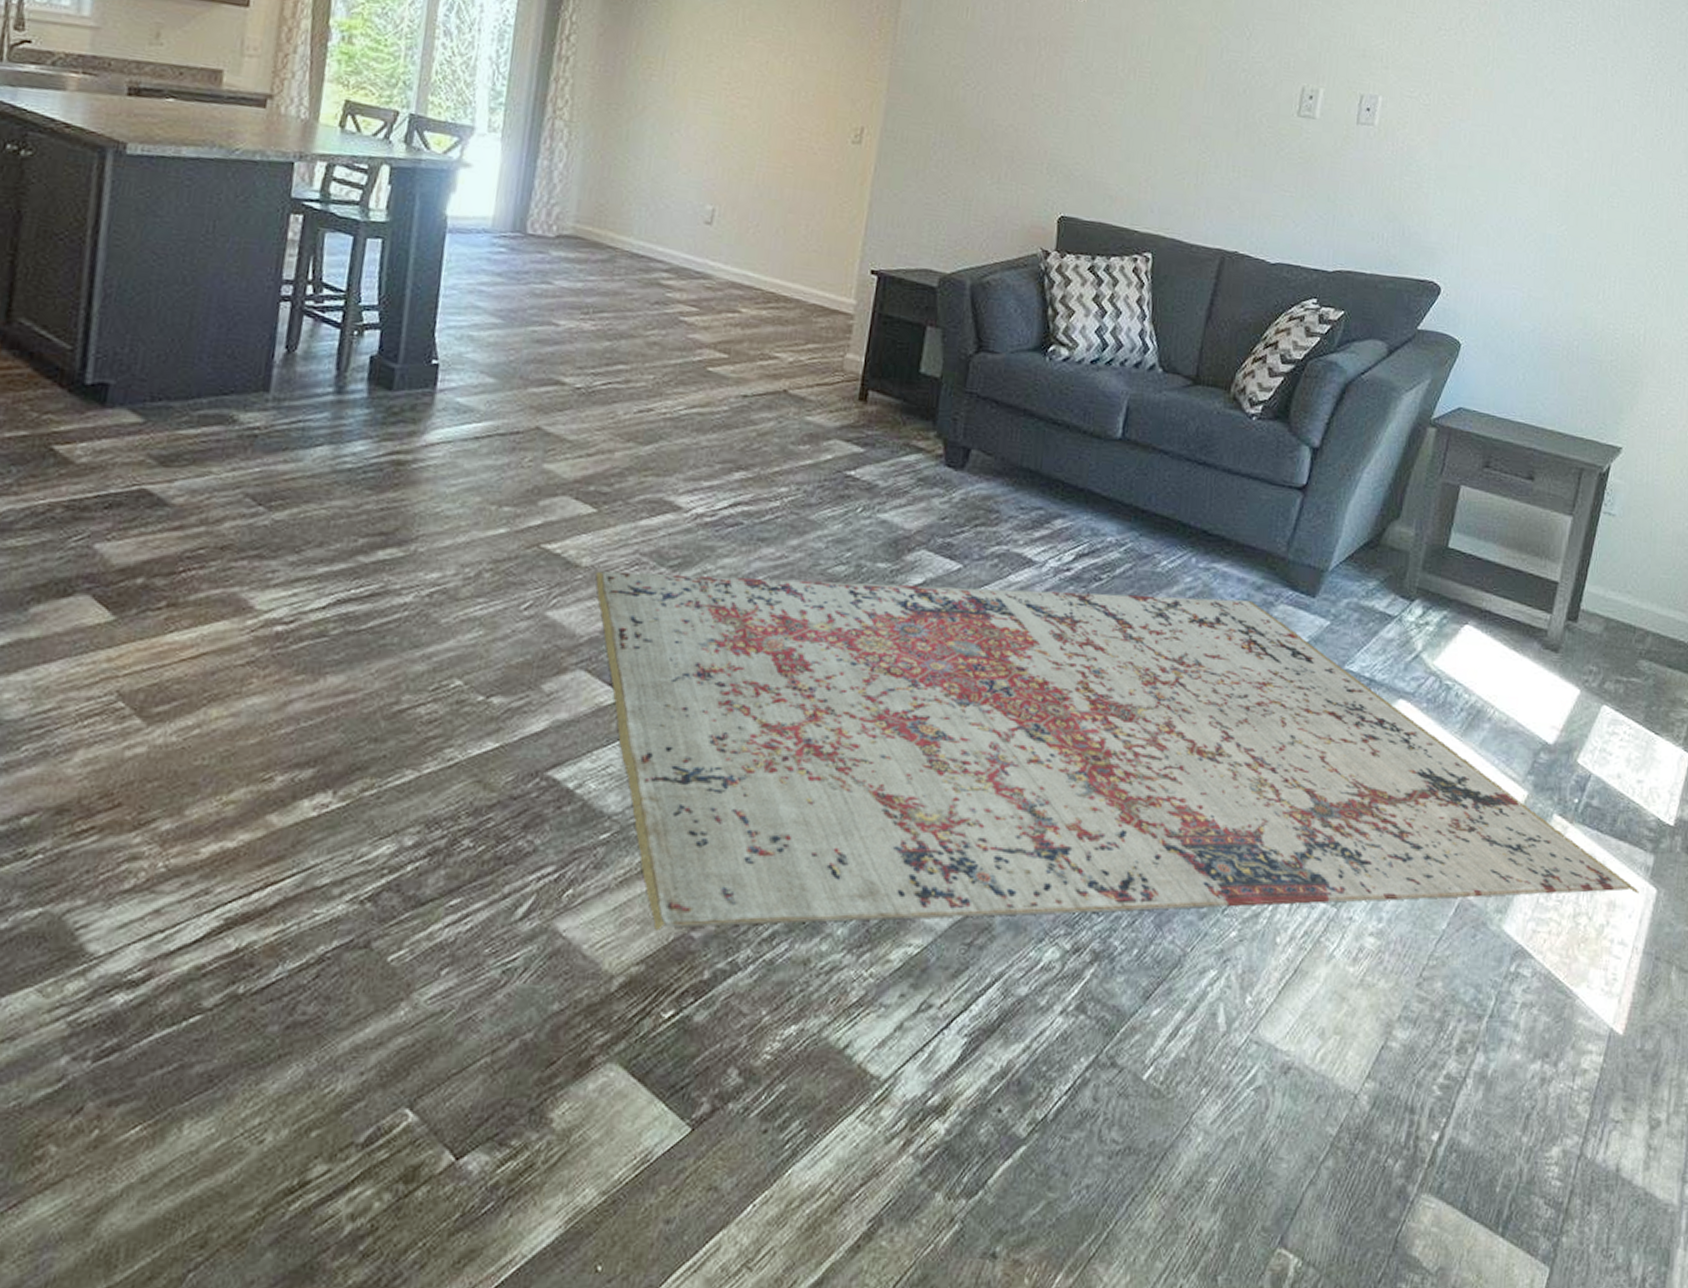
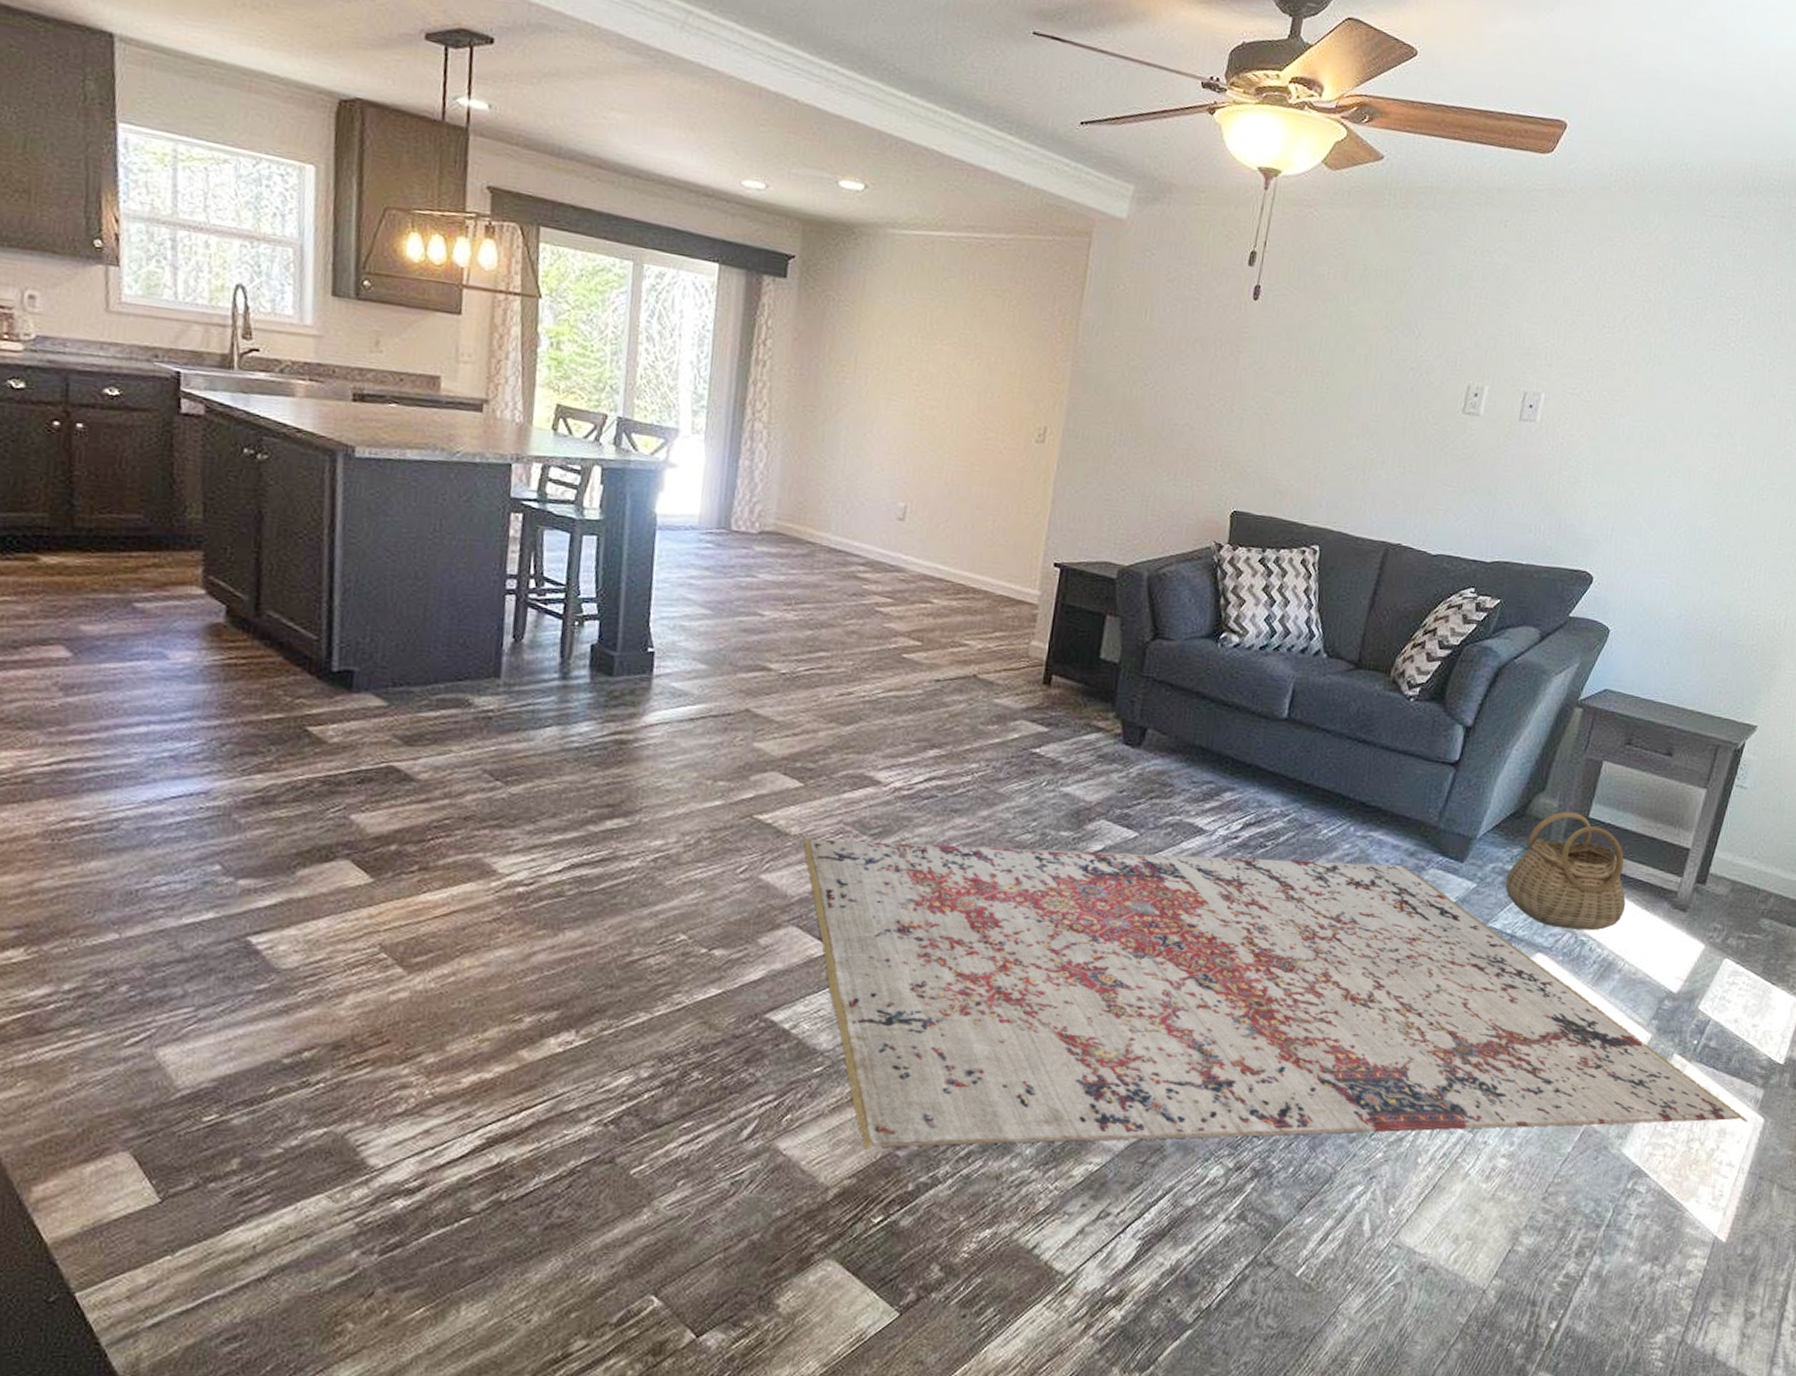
basket: none [1361,541,1493,674] -> present [1505,811,1626,931]

